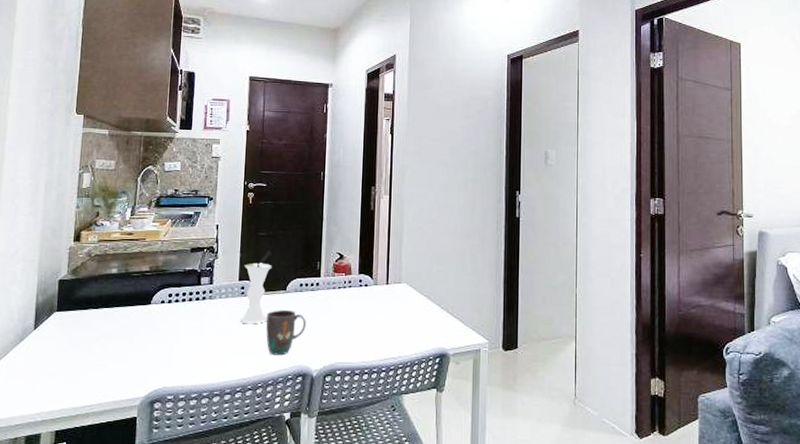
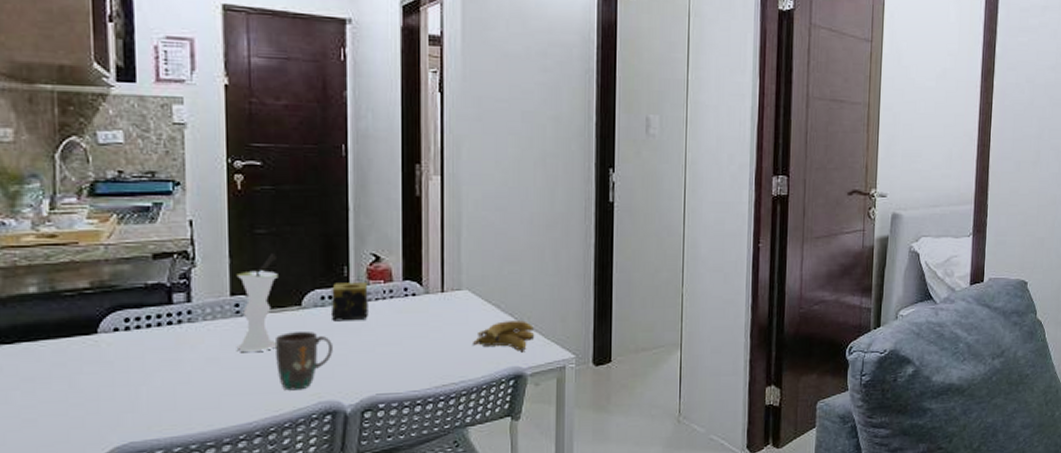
candle: none [306,274,334,304] -> present [330,282,368,322]
banana: none [409,309,457,335] -> present [473,321,535,351]

